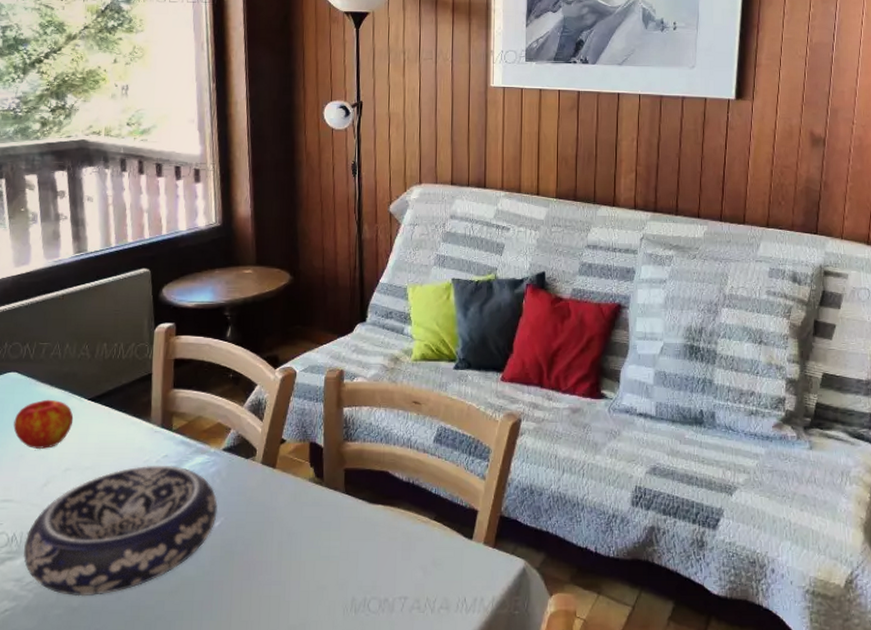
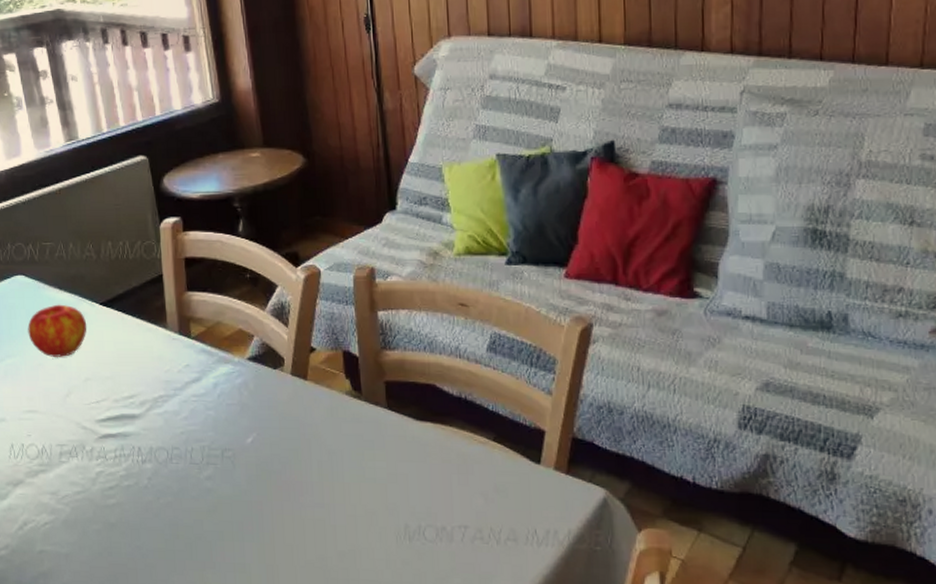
decorative bowl: present [23,465,218,597] -> none [55,375,248,513]

